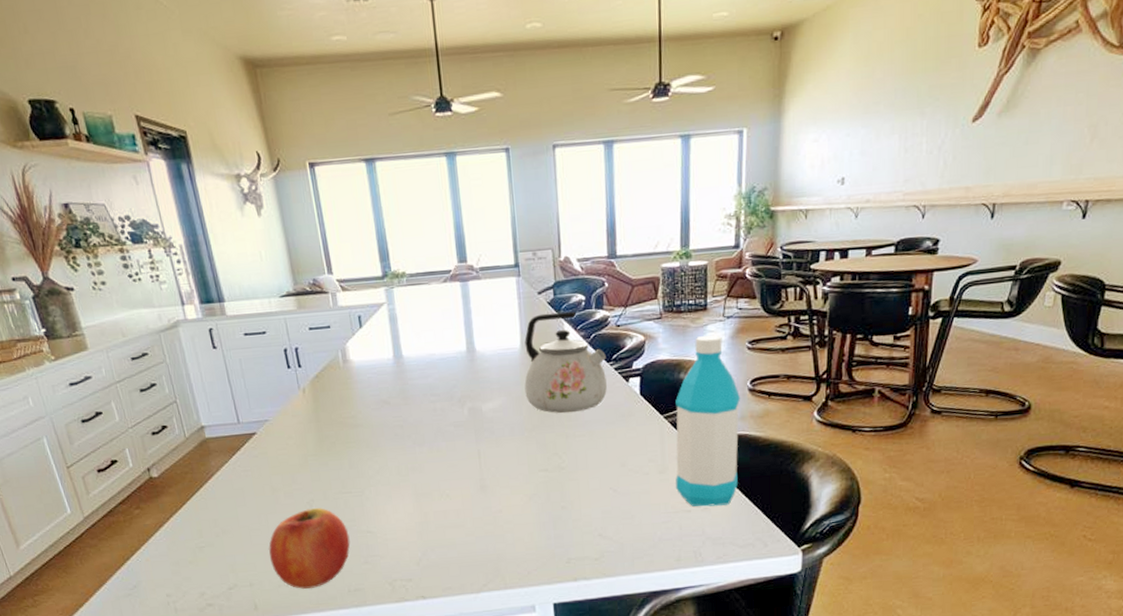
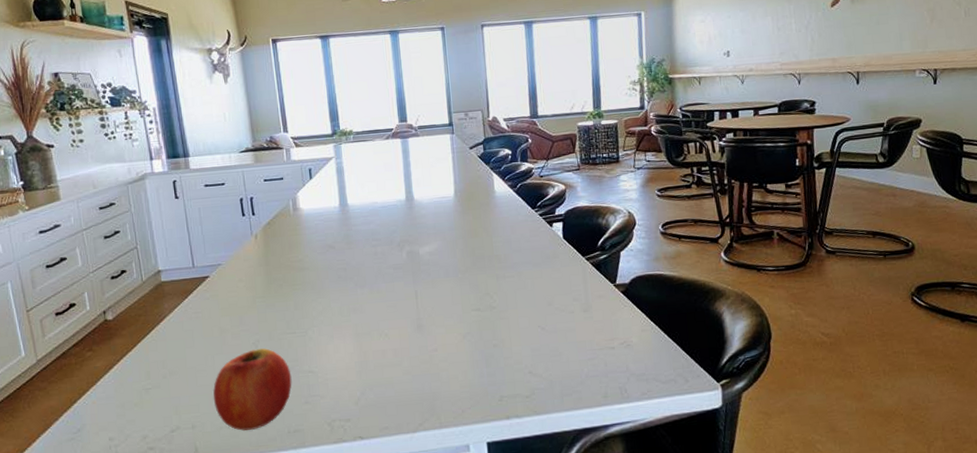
kettle: present [524,311,607,414] -> none [458,163,533,256]
water bottle: present [676,335,740,507] -> none [595,184,657,344]

